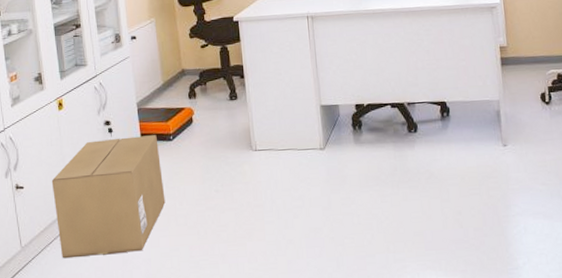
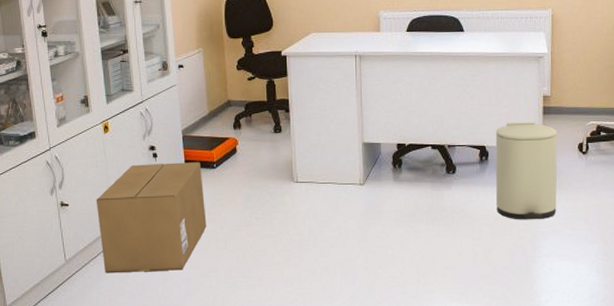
pedal bin: none [454,73,525,178] -> present [495,121,557,220]

